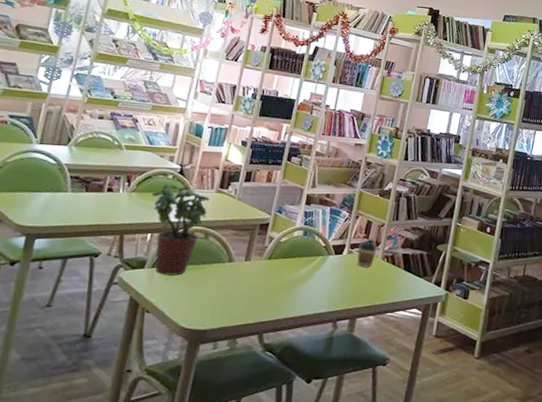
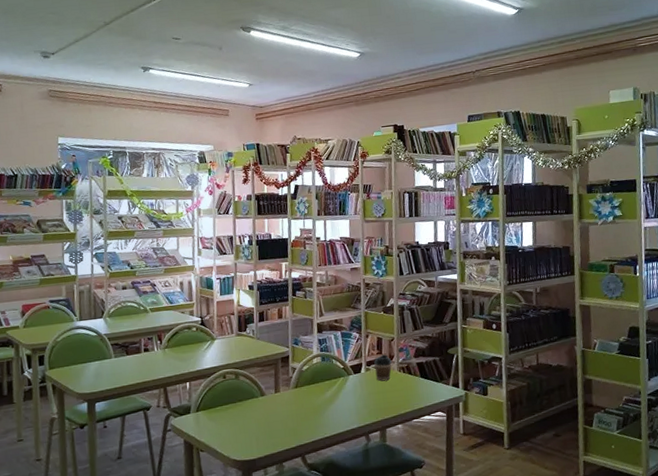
potted plant: present [152,183,210,276] -> none [182,335,233,417]

